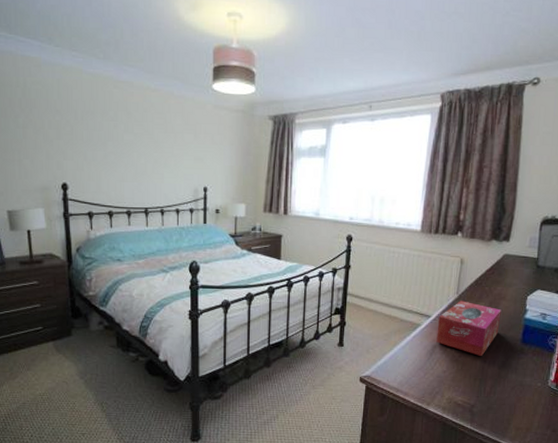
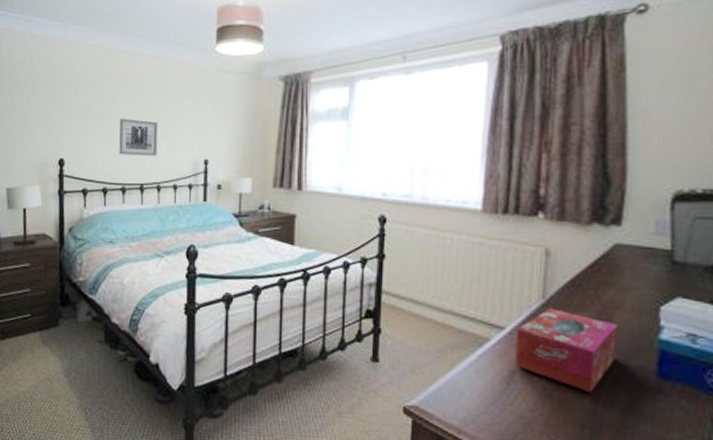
wall art: none [123,146,160,183] -> present [119,118,158,156]

